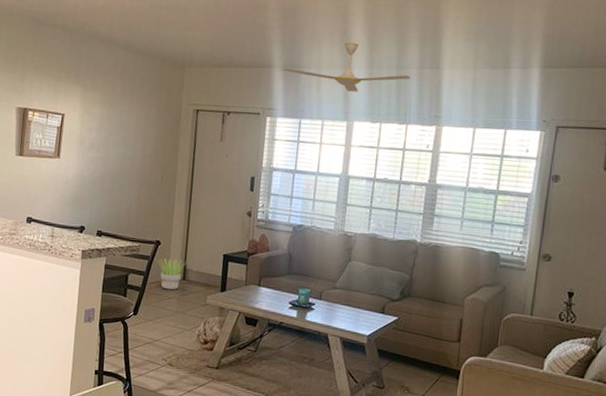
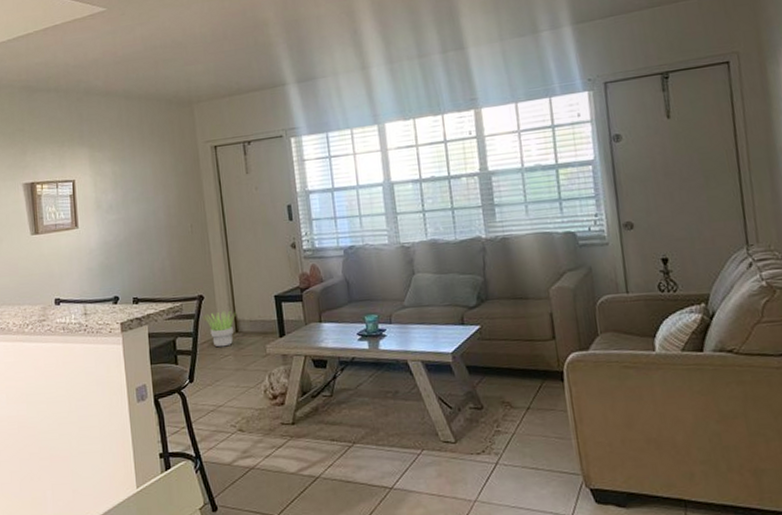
ceiling fan: present [281,42,411,92] -> none [295,40,435,93]

